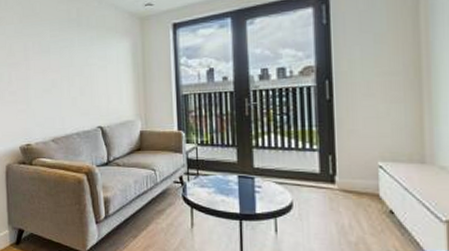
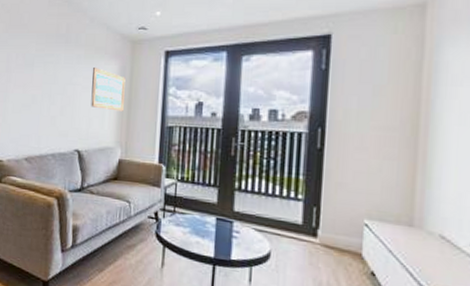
wall art: none [105,47,139,86] -> present [91,68,126,112]

